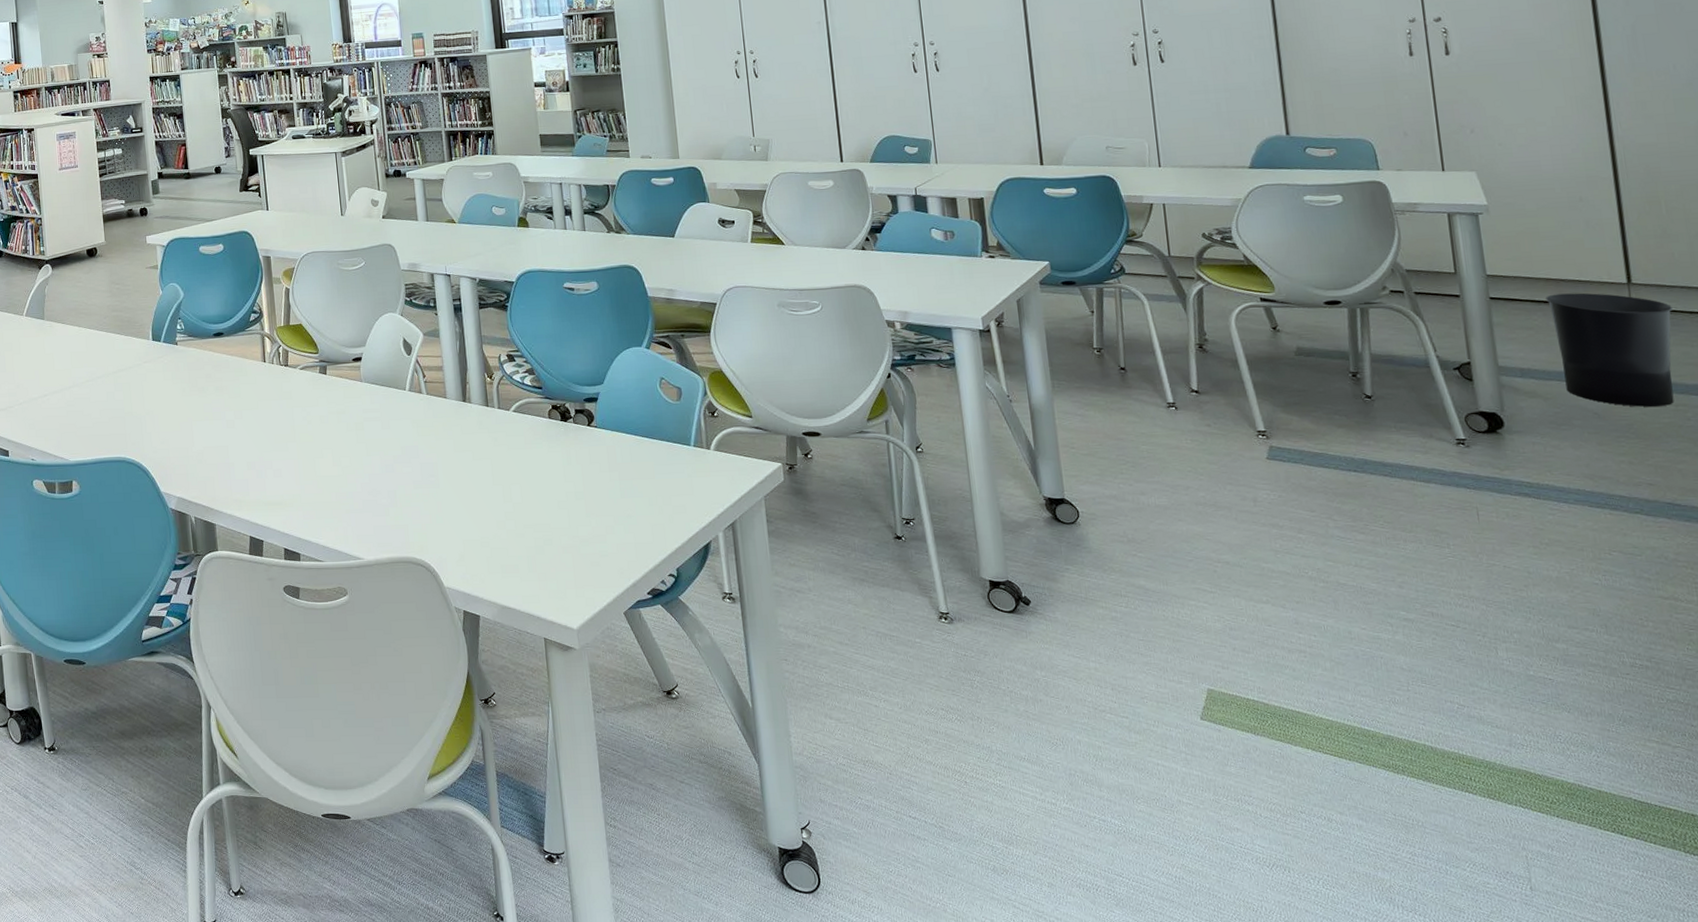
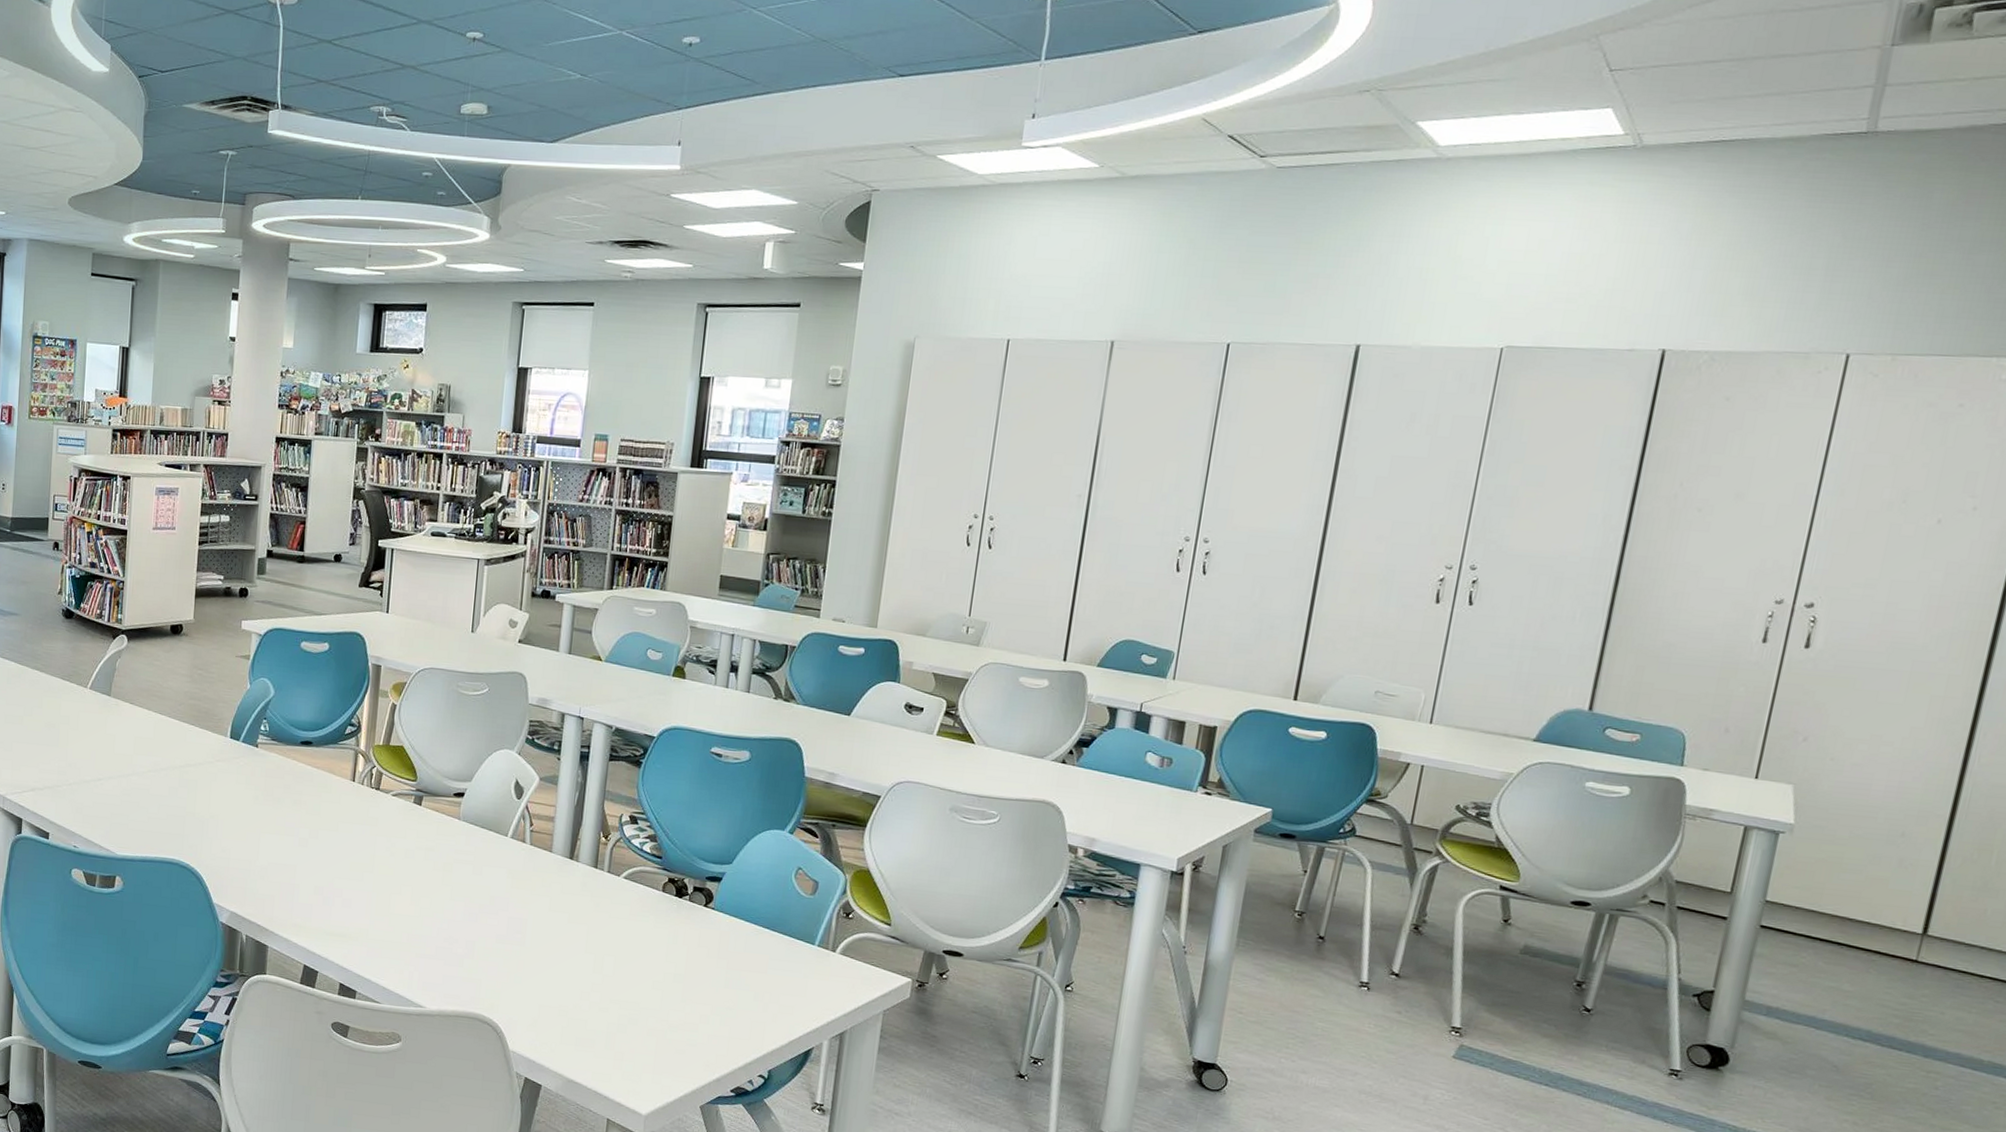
waste bin: present [1546,292,1674,408] -> none [1811,932,1963,1071]

